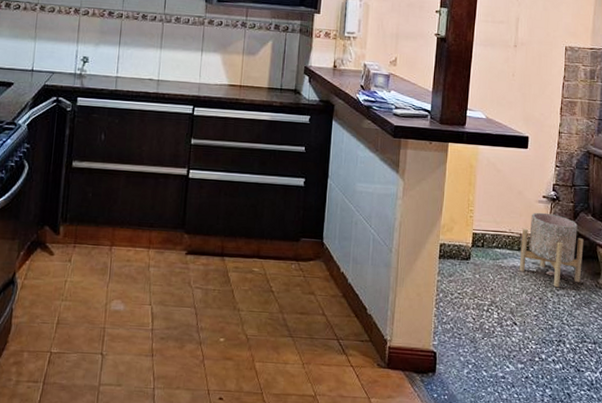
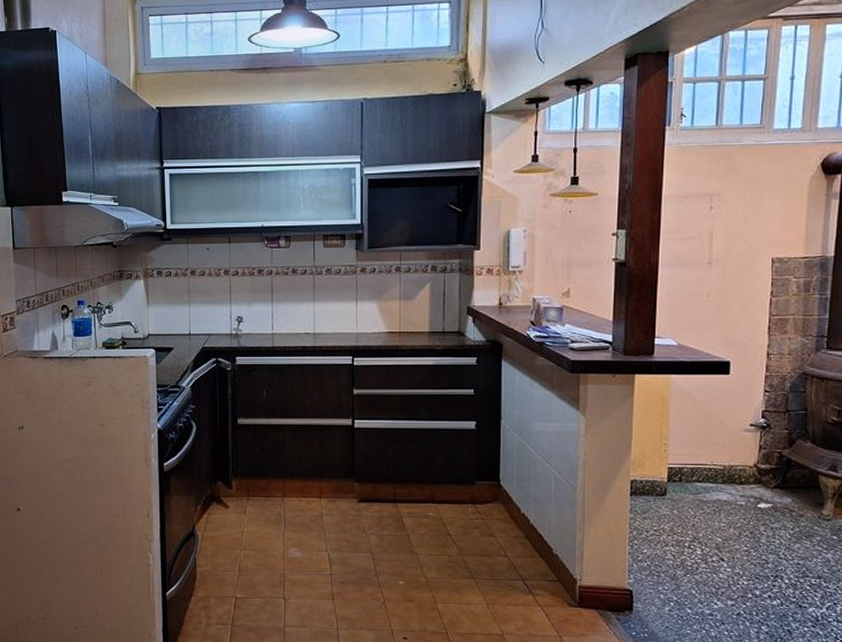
planter: present [519,212,584,288] -> none [724,442,802,521]

